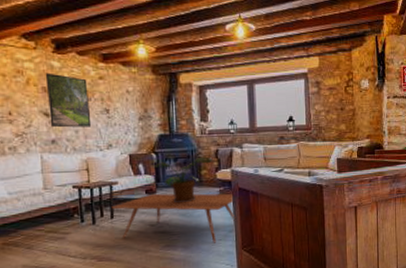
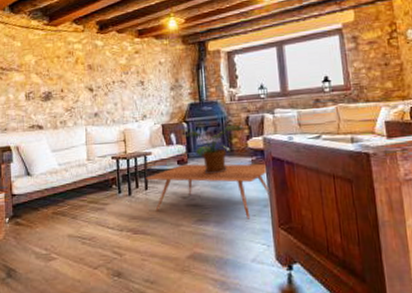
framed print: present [45,73,92,128] -> none [90,51,129,101]

